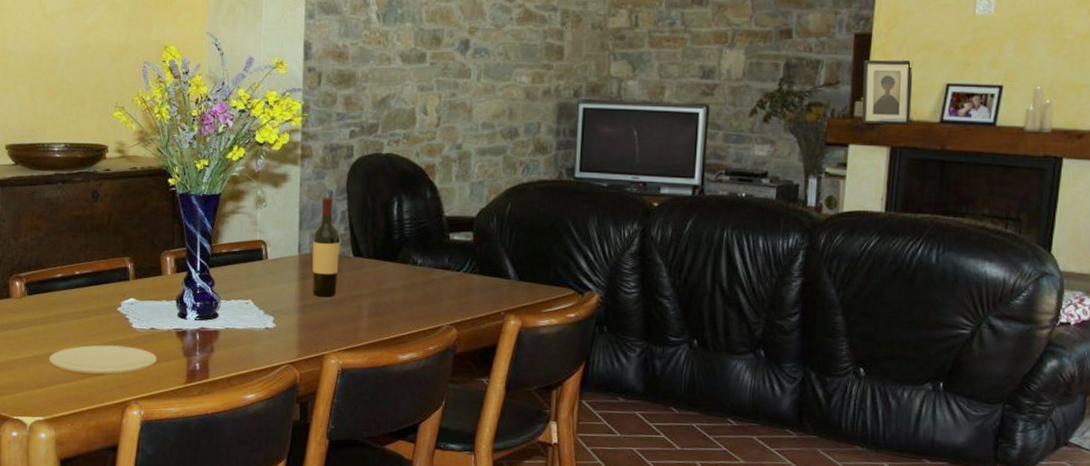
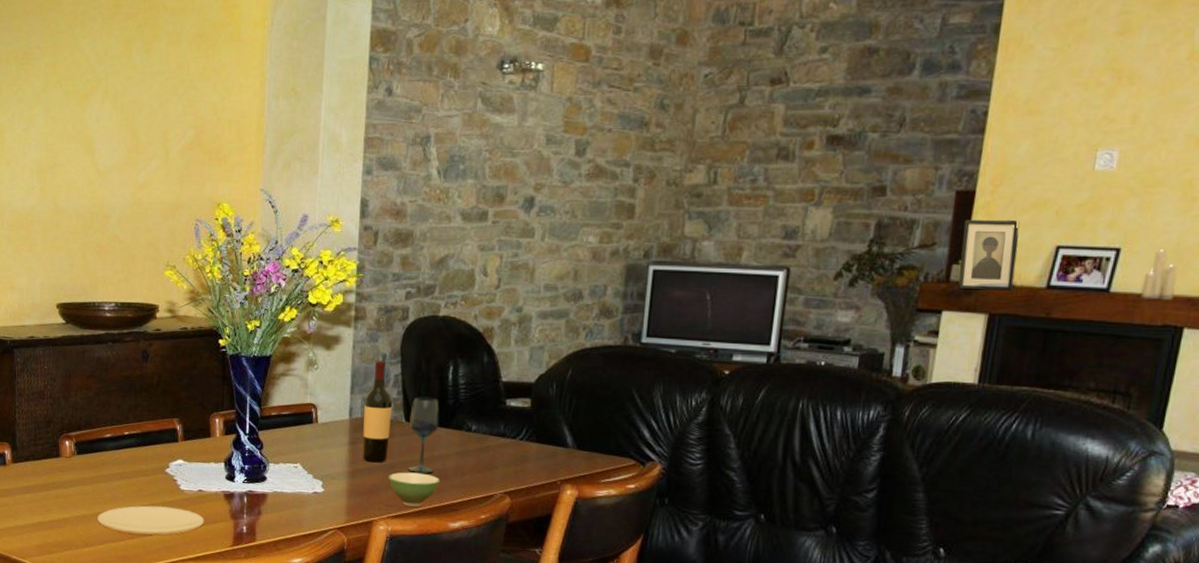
bowl: none [337,306,389,341] -> present [387,472,441,508]
wineglass: none [357,232,387,307] -> present [408,396,440,473]

